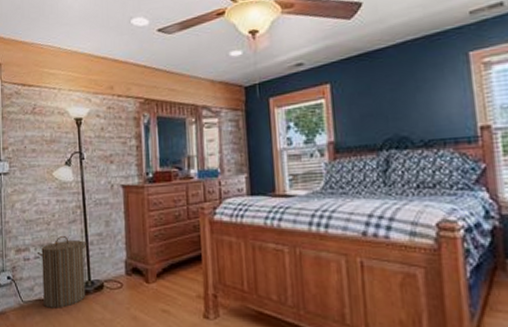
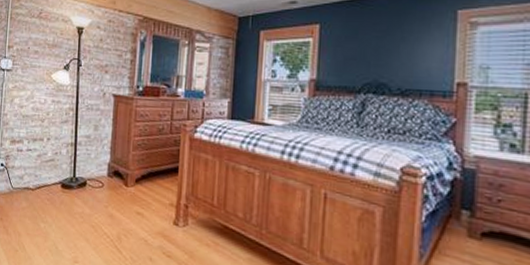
laundry hamper: present [37,235,86,308] -> none [29,133,75,198]

